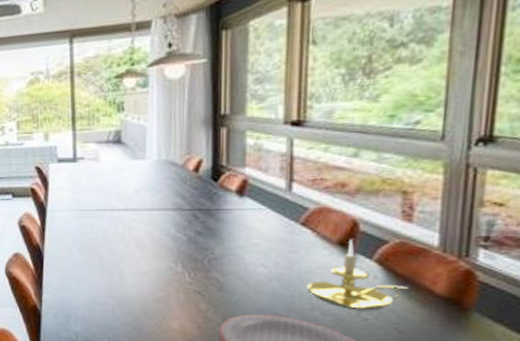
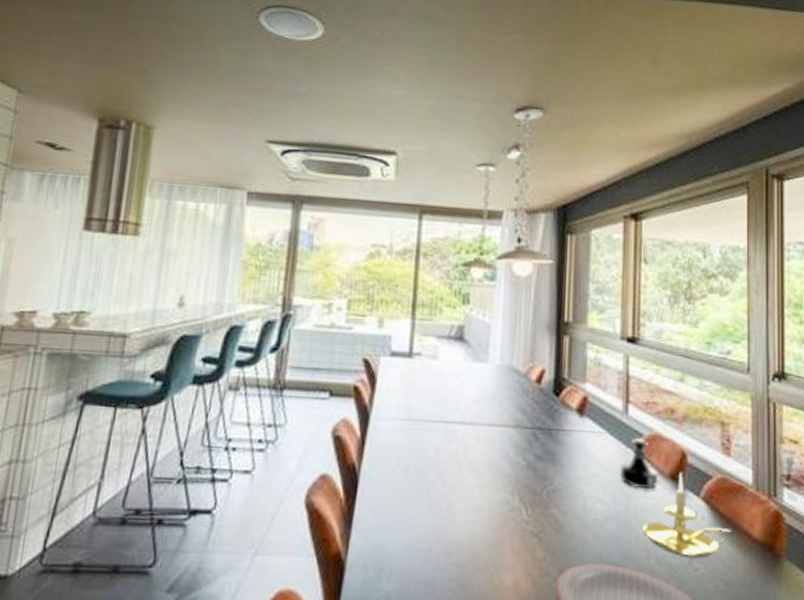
tequila bottle: none [283,211,324,255] -> present [620,437,657,490]

